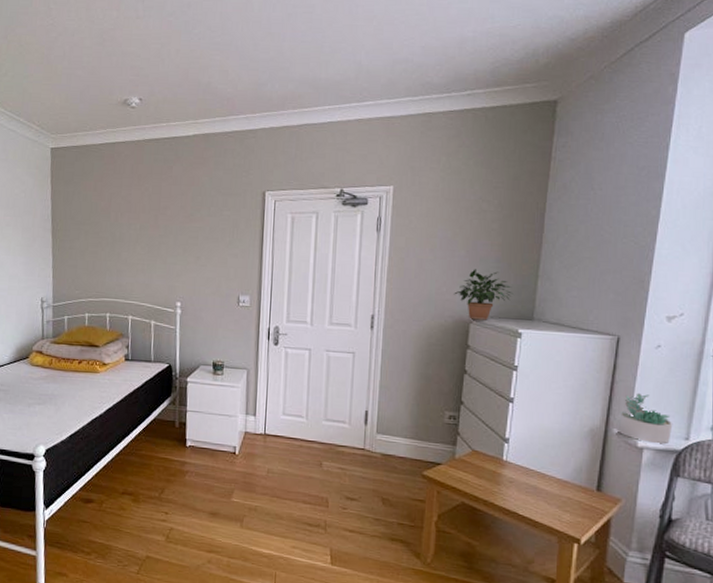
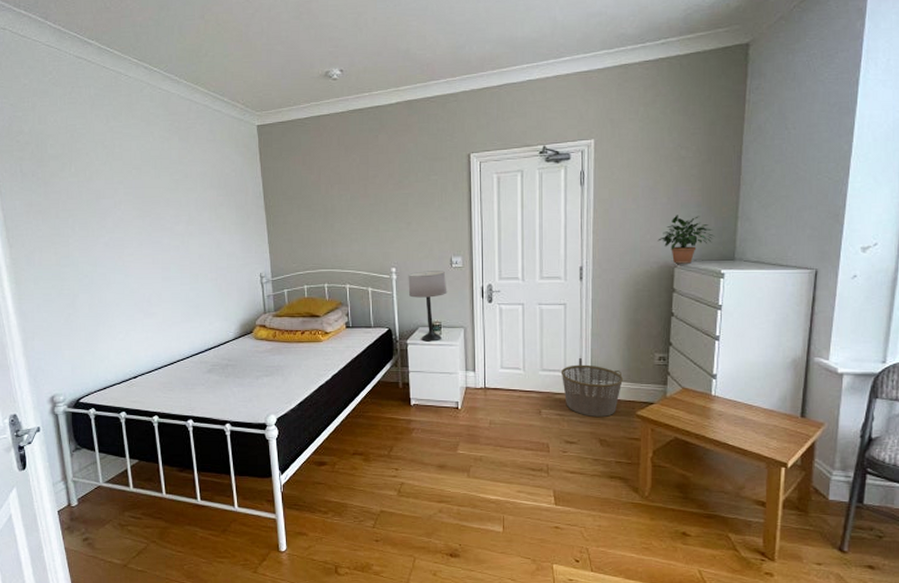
table lamp: none [192,307,233,382] -> present [408,271,447,342]
basket: none [345,417,410,475] -> present [560,364,623,418]
succulent plant: present [616,393,673,444] -> none [817,322,871,369]

